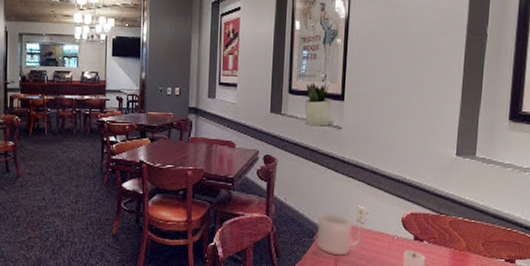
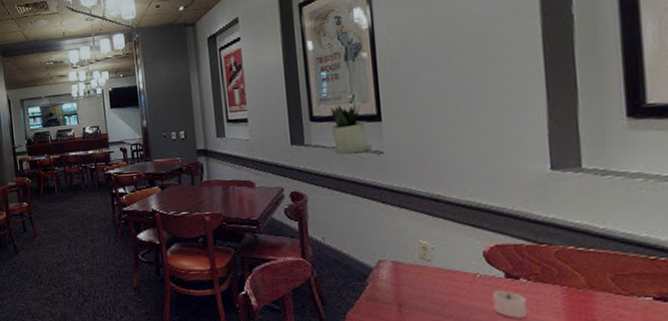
mug: present [316,212,362,256] -> none [368,250,429,301]

